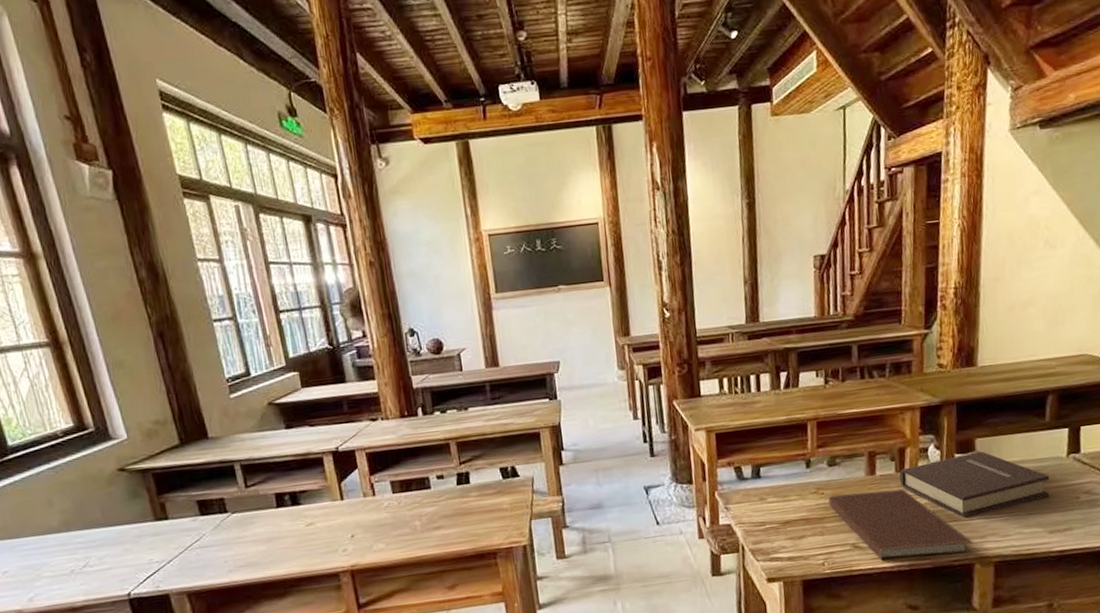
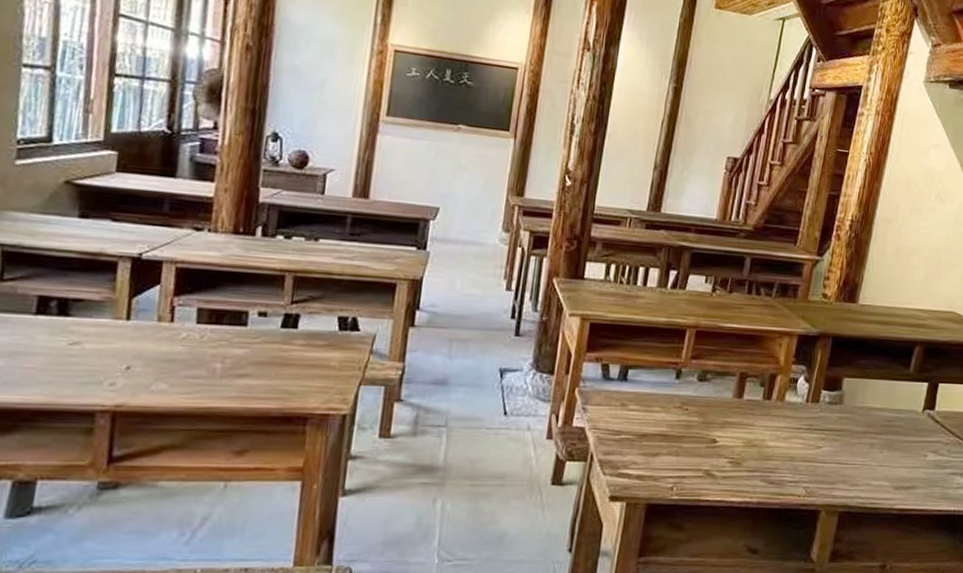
notebook: present [828,489,974,561] -> none [691,413,823,498]
book: present [899,451,1050,518] -> none [765,391,904,459]

